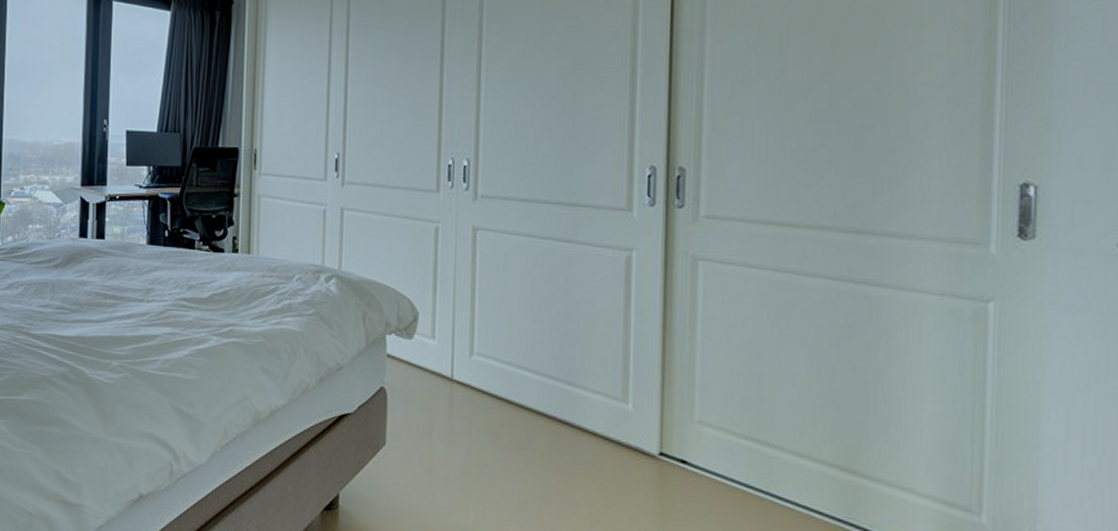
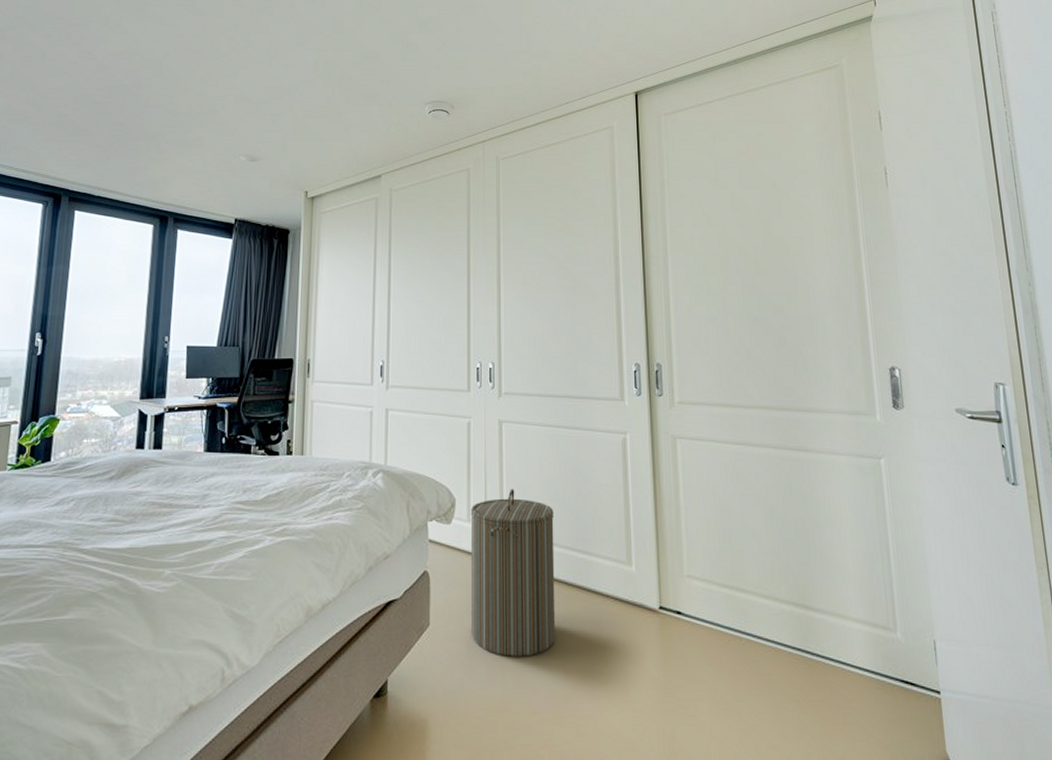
laundry hamper: none [432,306,535,489] -> present [470,489,556,657]

